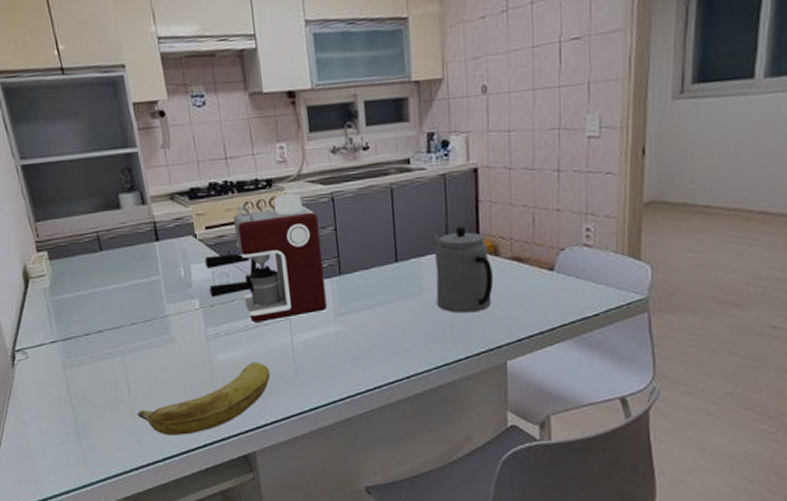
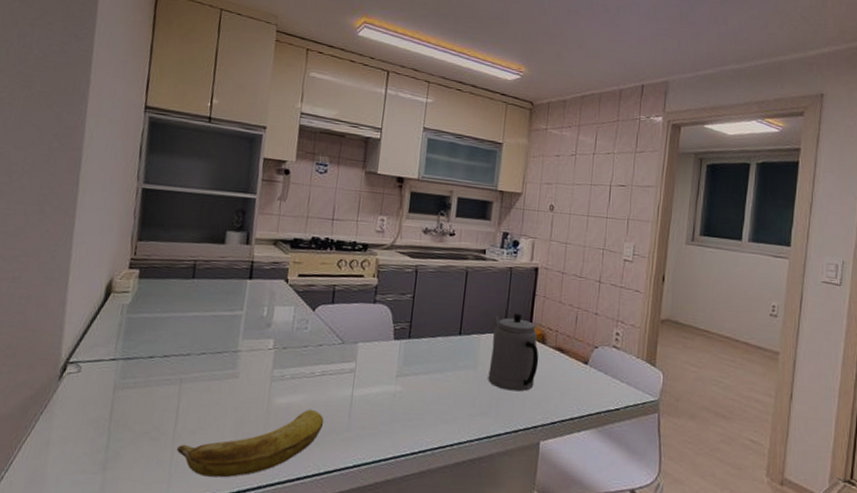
coffee maker: present [204,193,327,323] -> none [285,259,401,372]

